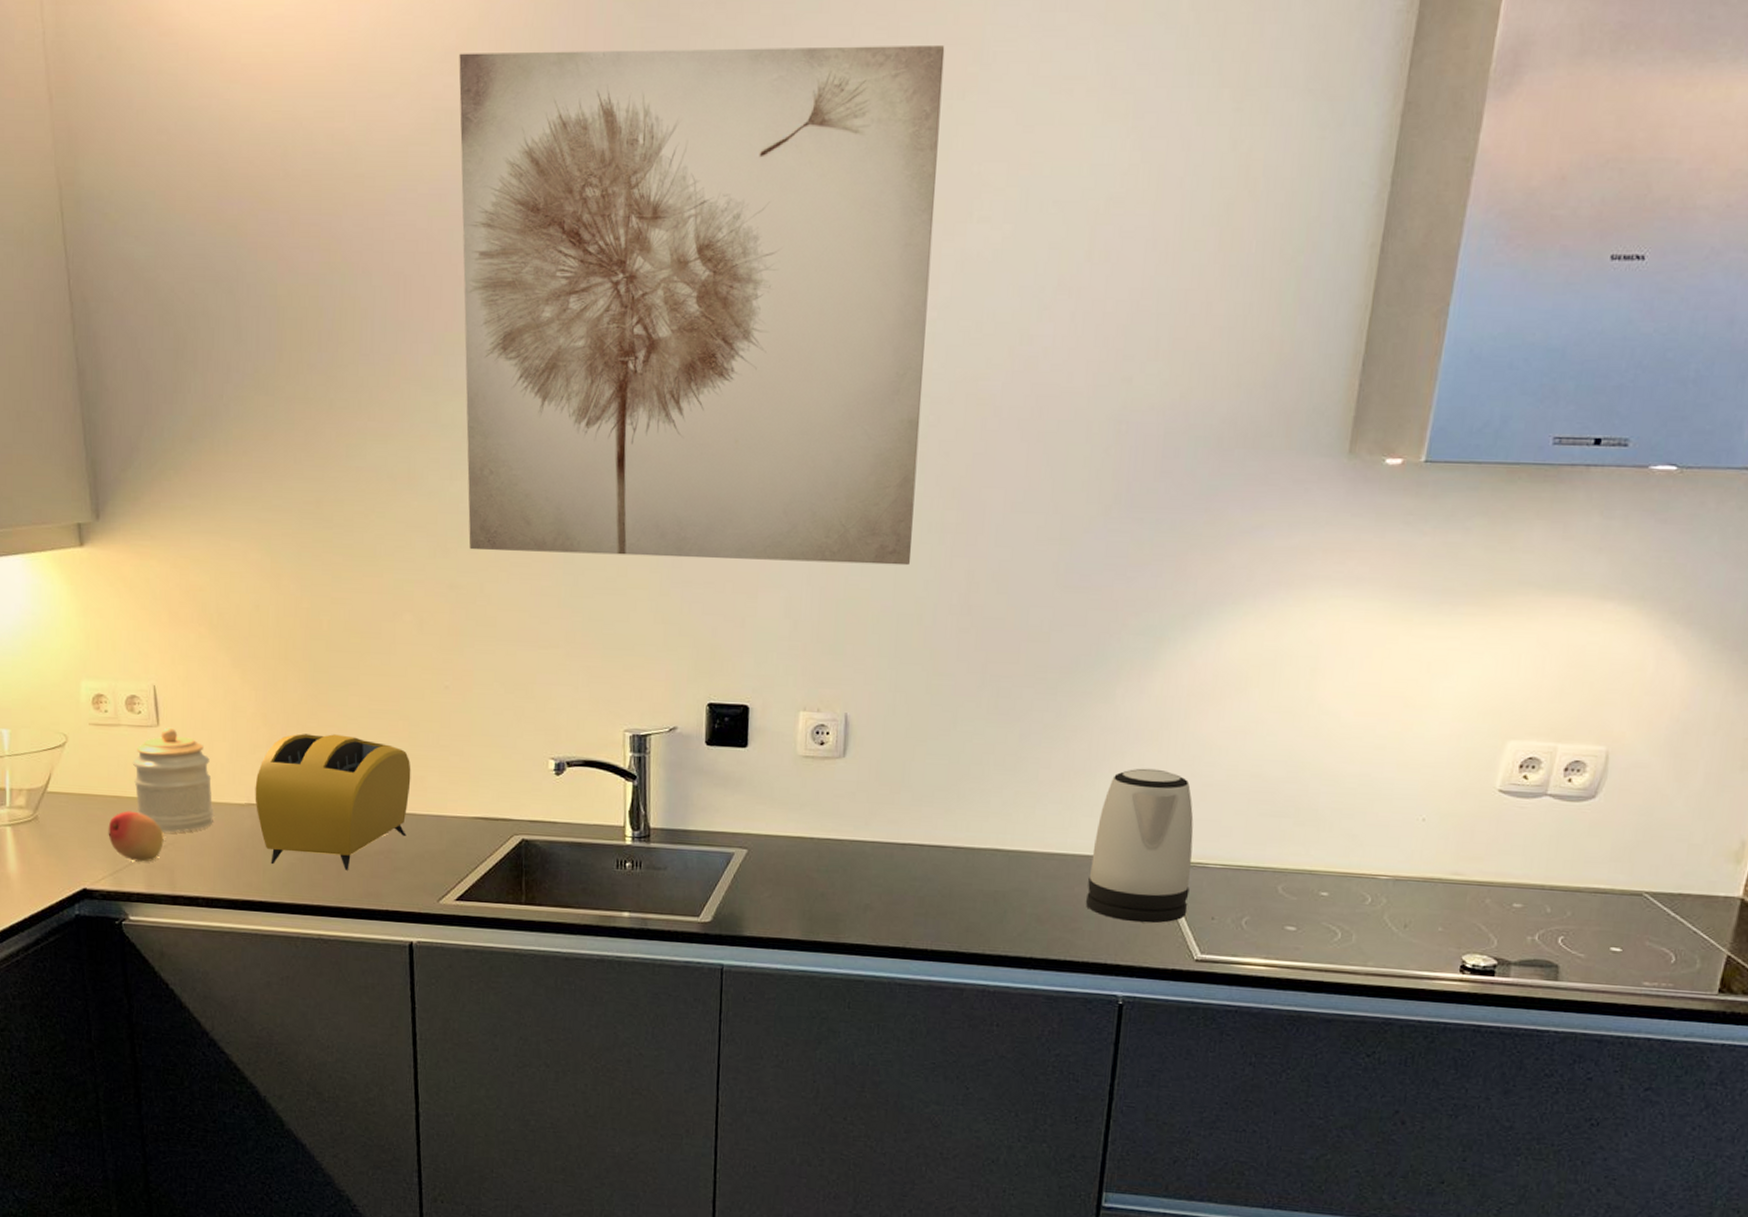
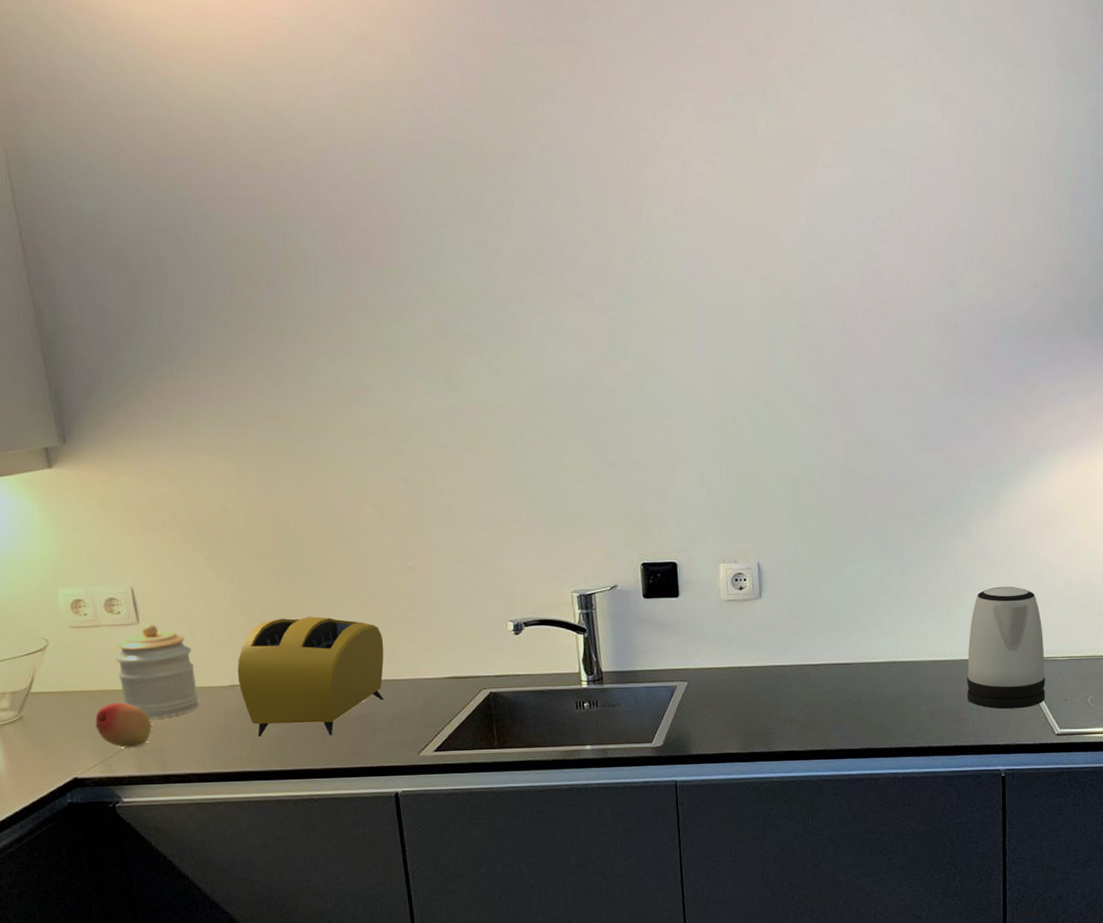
wall art: present [459,44,945,566] -> none [374,30,798,449]

